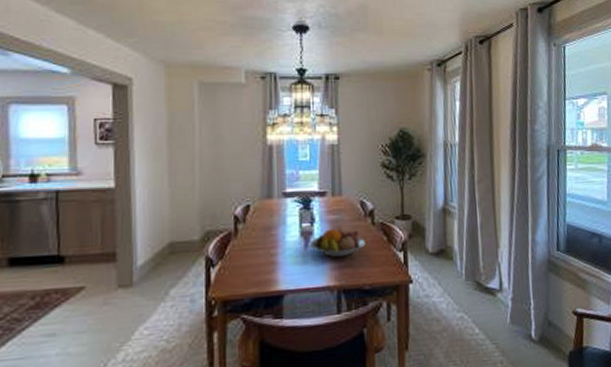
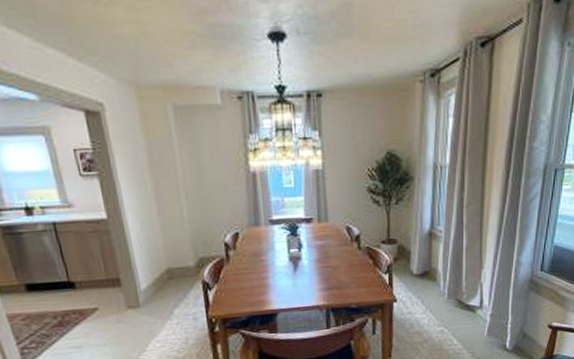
fruit bowl: present [308,228,366,257] -> none [297,253,352,280]

